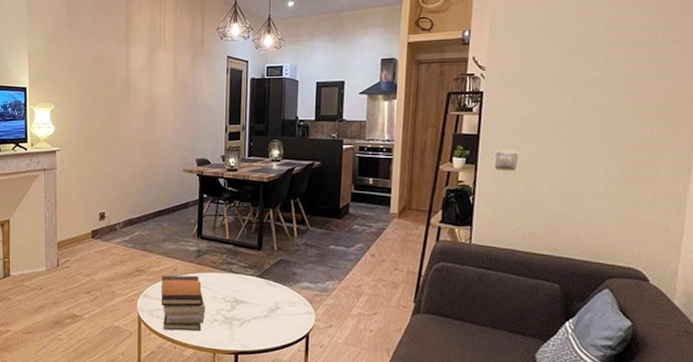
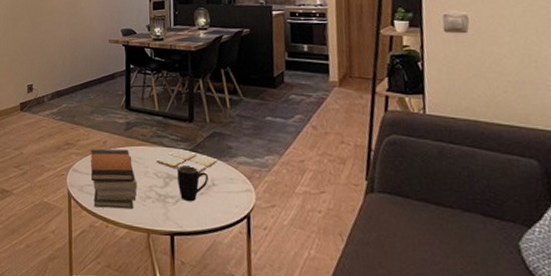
drink coaster: none [224,275,283,298] -> present [156,149,218,173]
mug: none [244,289,274,324] -> present [177,164,209,202]

